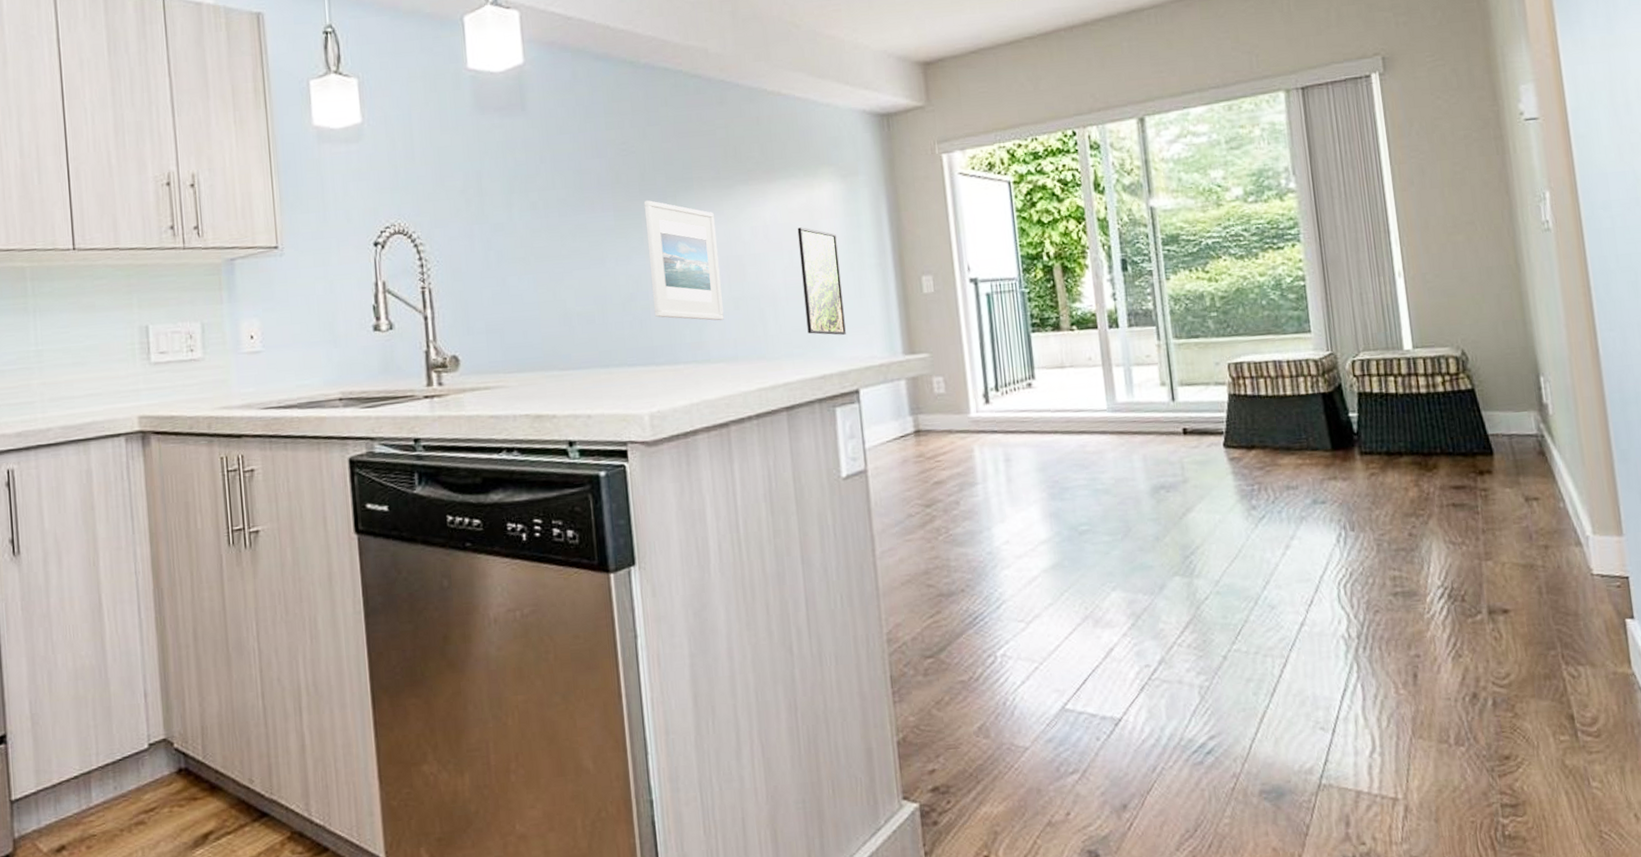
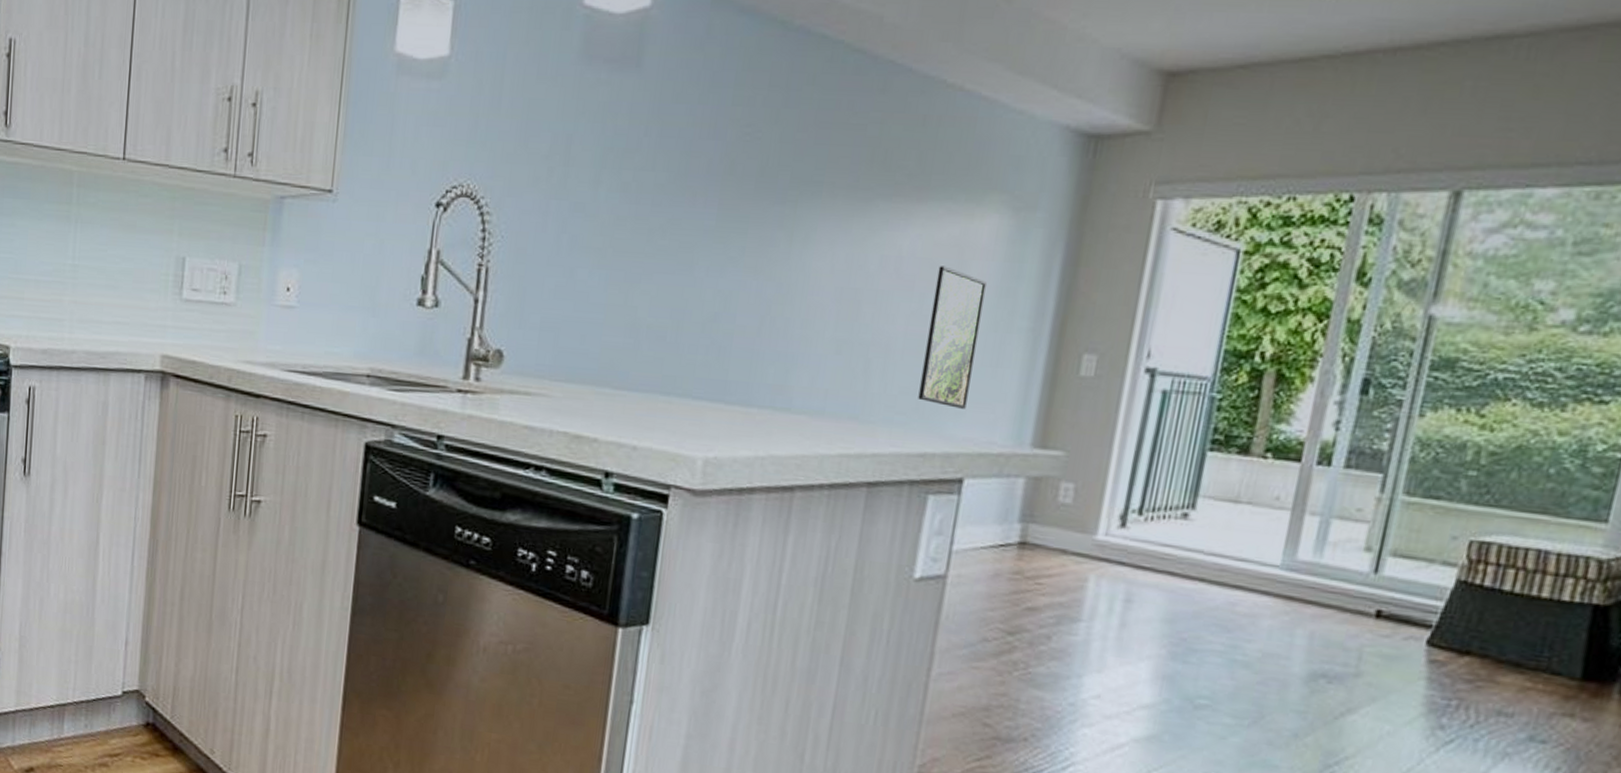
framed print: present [643,200,724,321] -> none [737,202,839,365]

